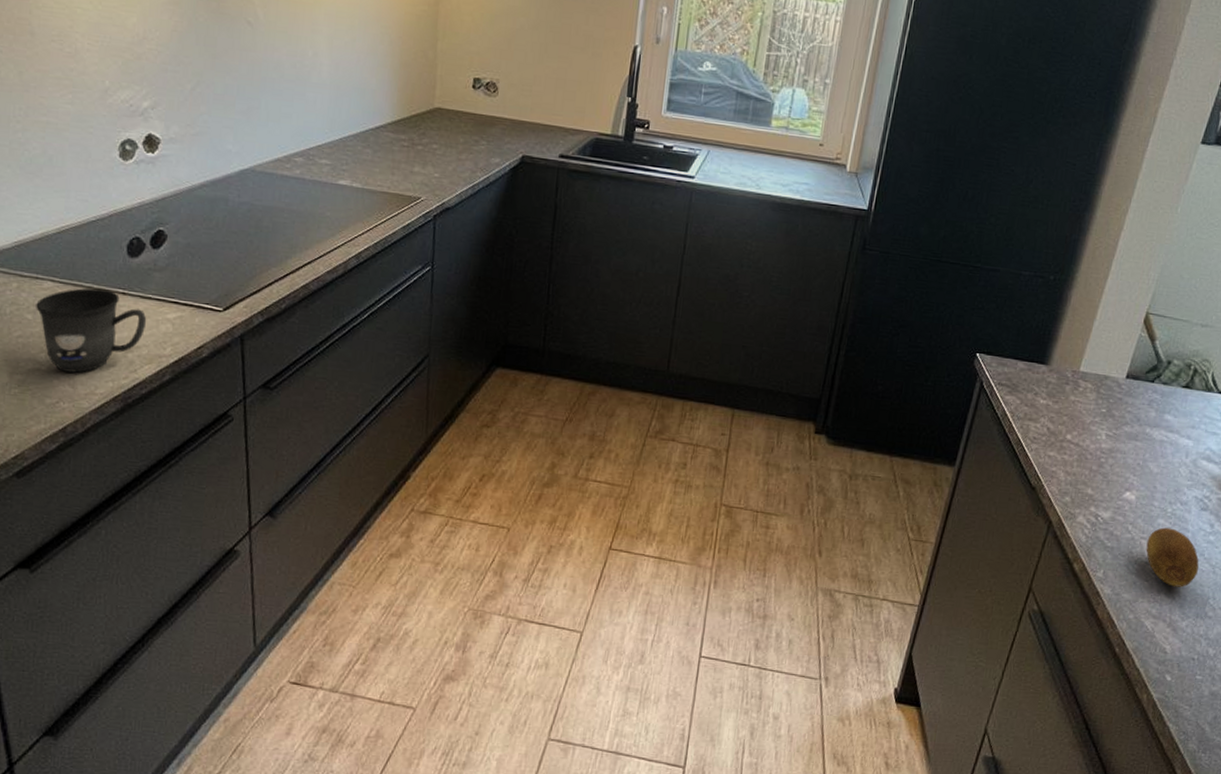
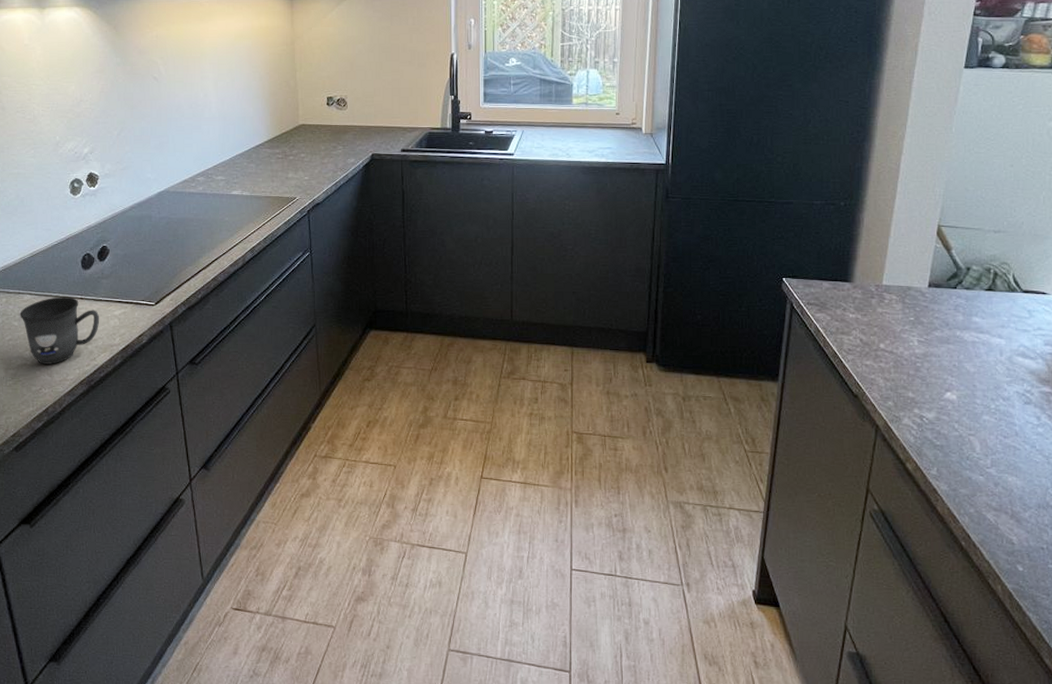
fruit: present [1146,527,1199,588] -> none [975,423,1032,479]

